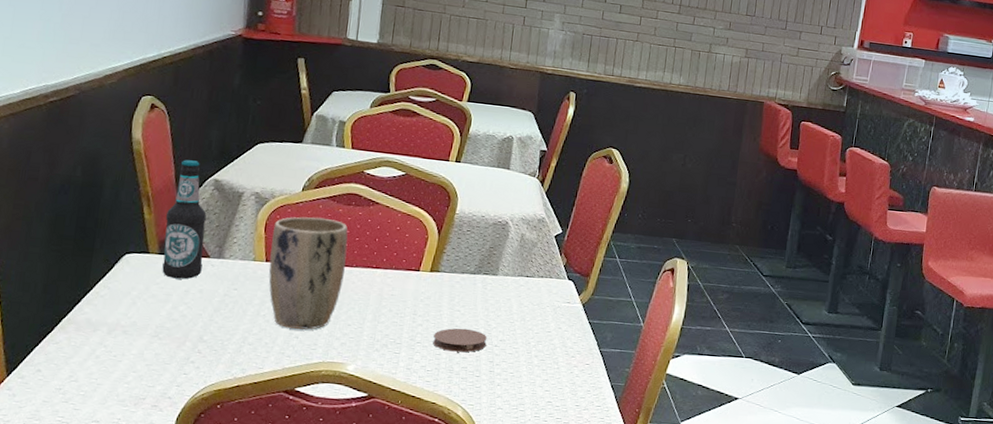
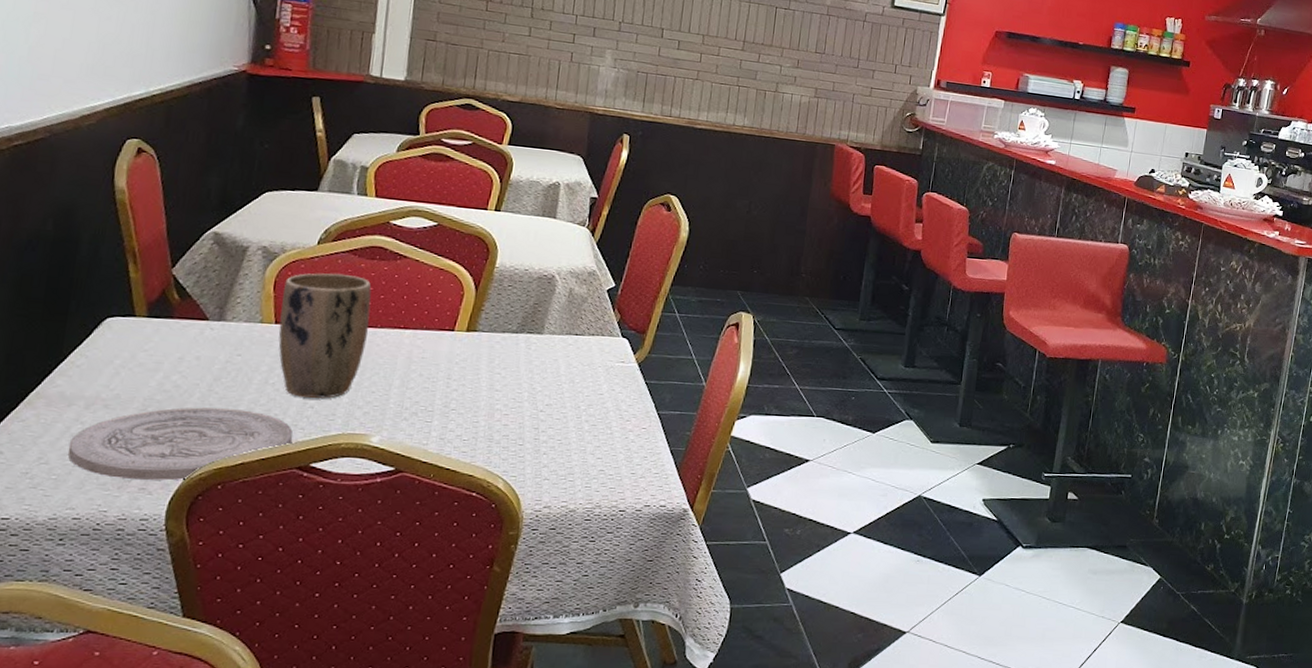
plate: none [94,334,280,400] -> present [68,407,293,481]
bottle: present [162,160,207,280] -> none [151,210,205,345]
coaster: present [433,328,487,353] -> none [470,392,532,419]

